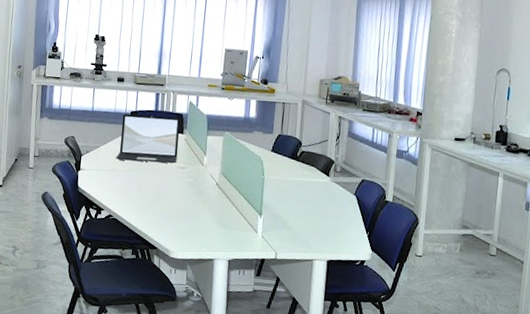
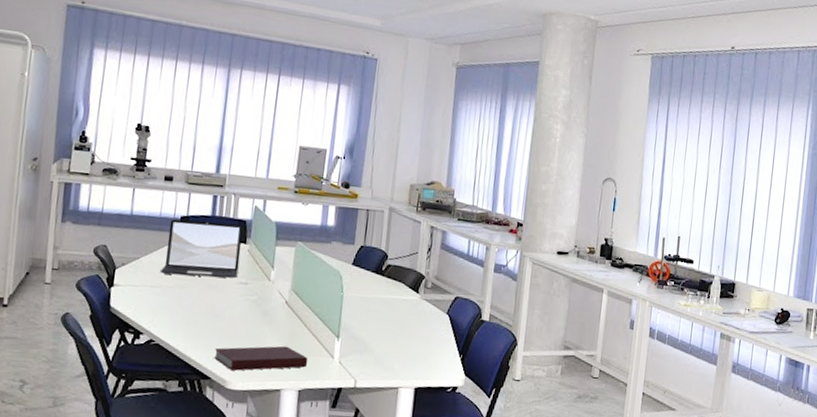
notebook: none [160,221,236,242] -> present [214,346,308,371]

